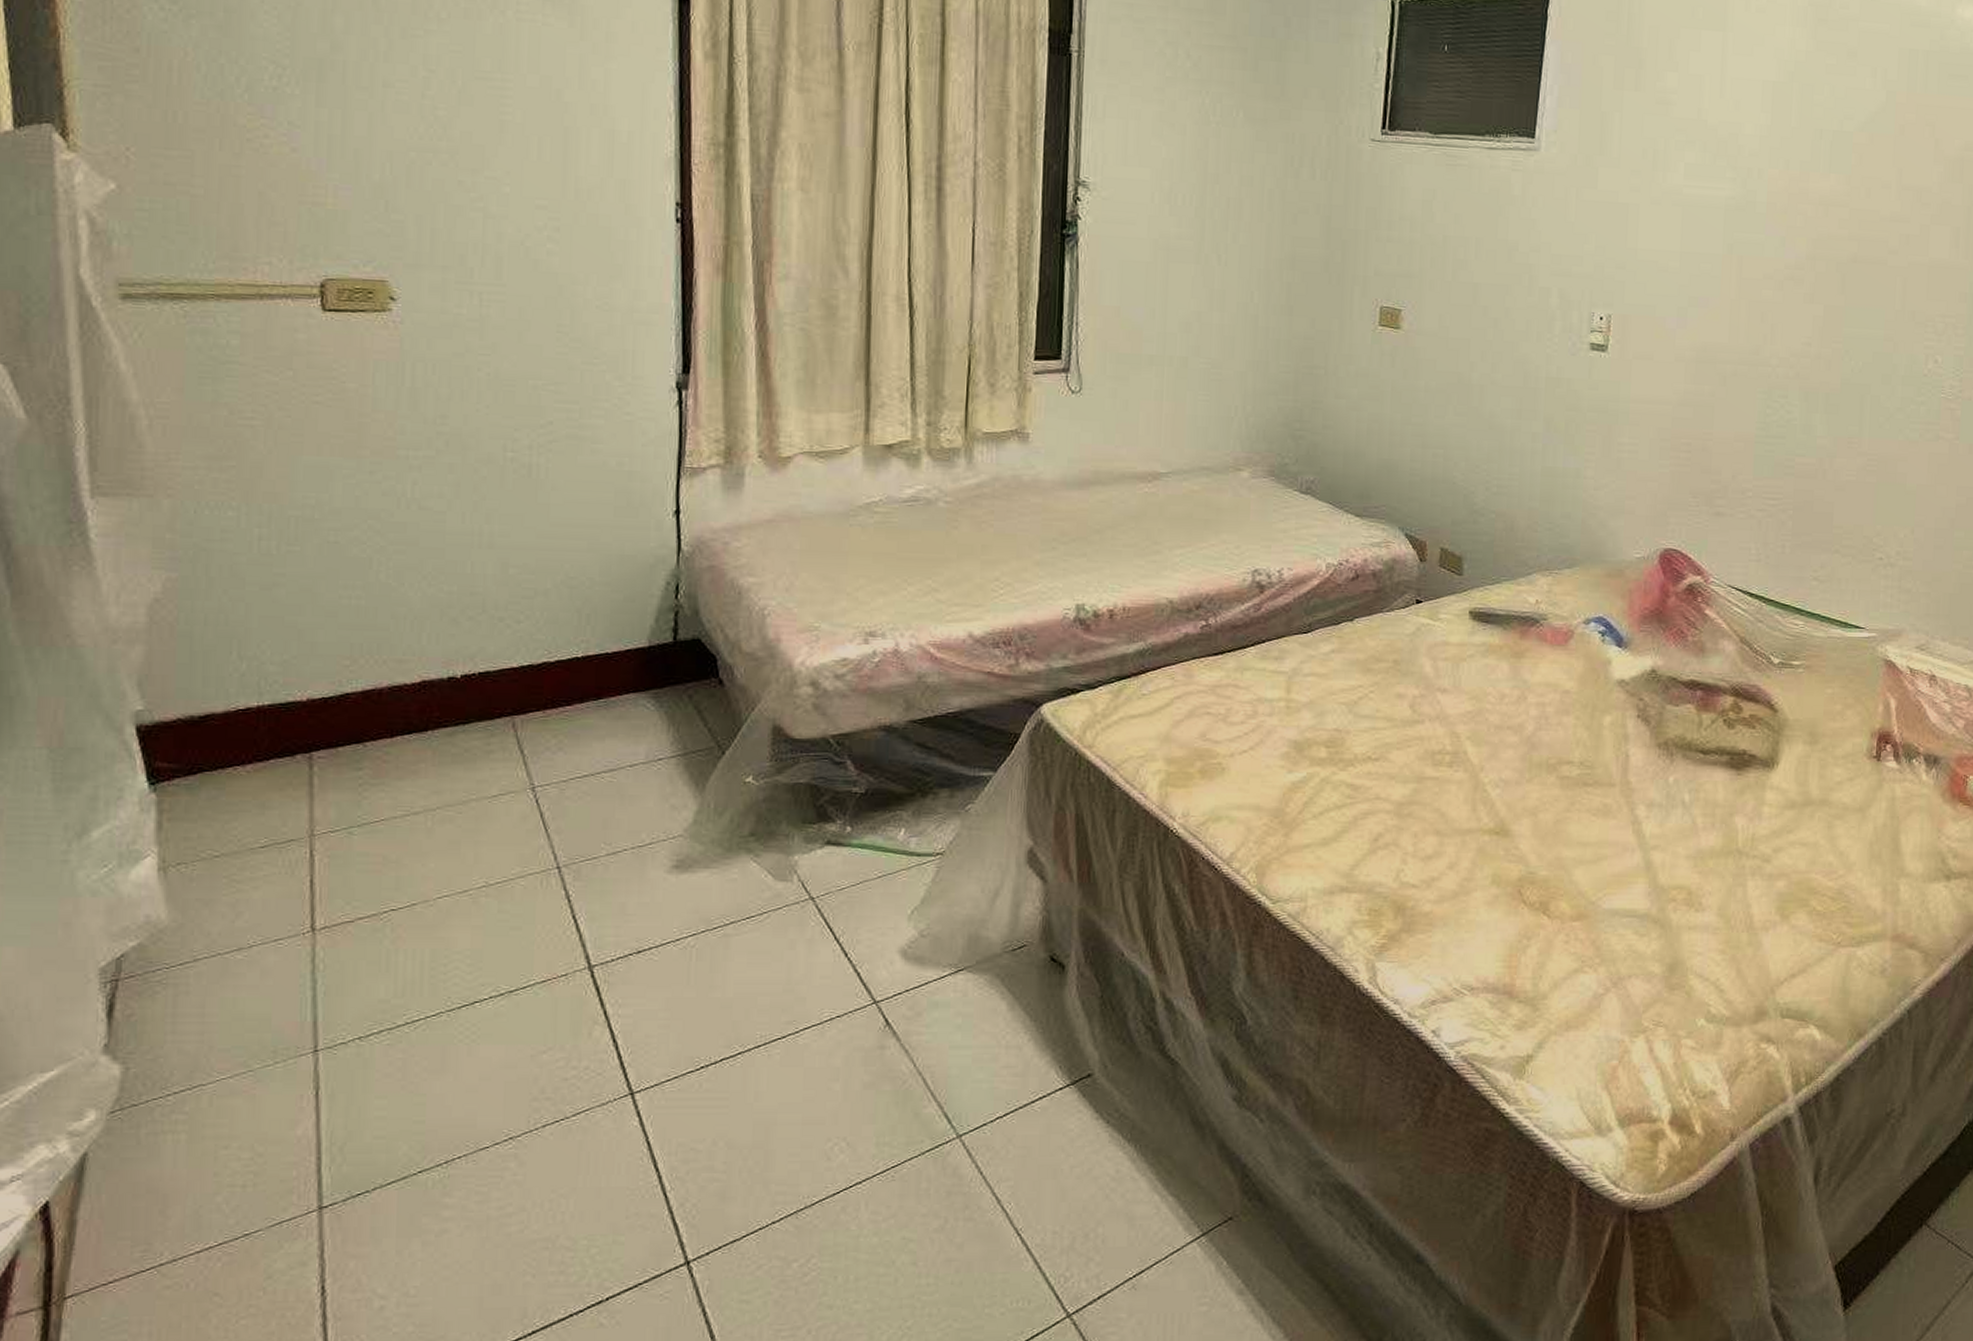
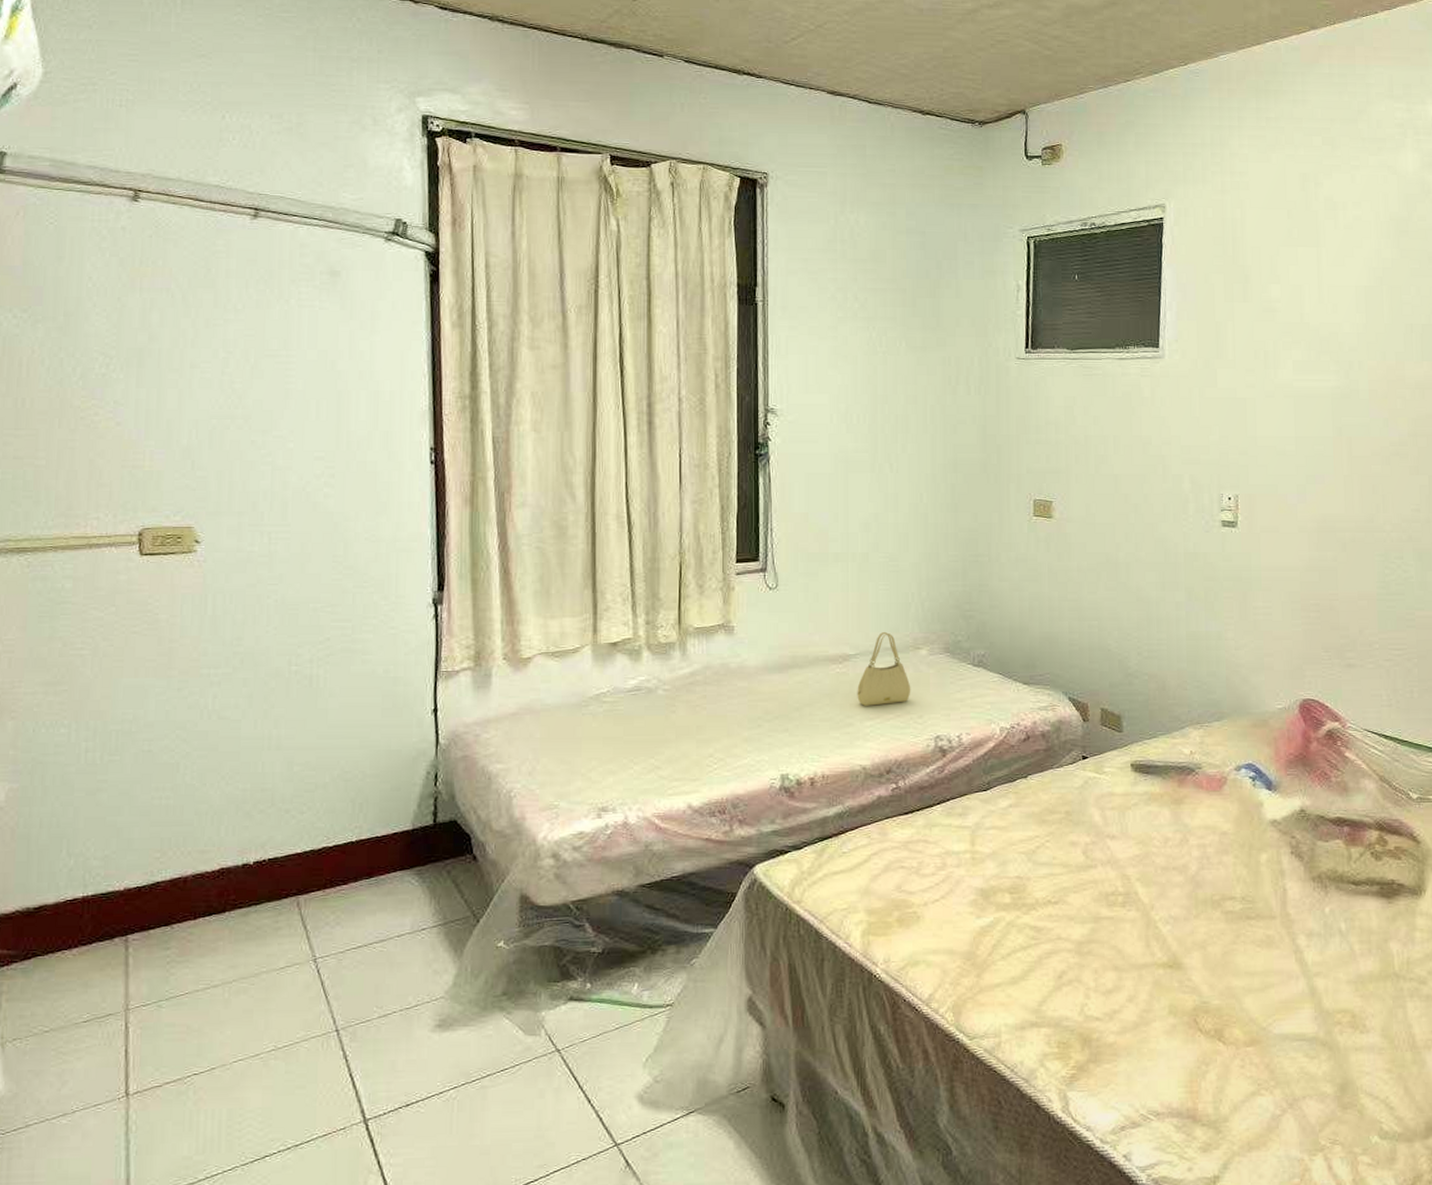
handbag: none [1167,448,1229,532] -> present [857,631,911,706]

